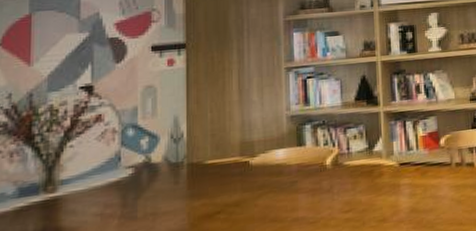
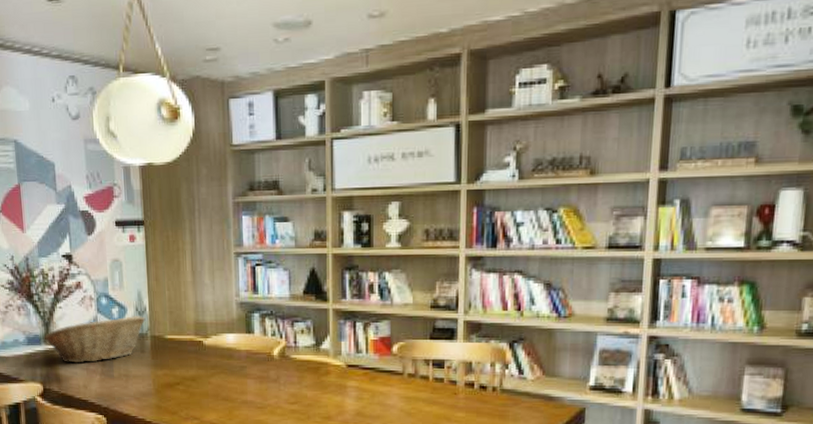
fruit basket: none [43,143,182,211] -> present [43,315,146,363]

